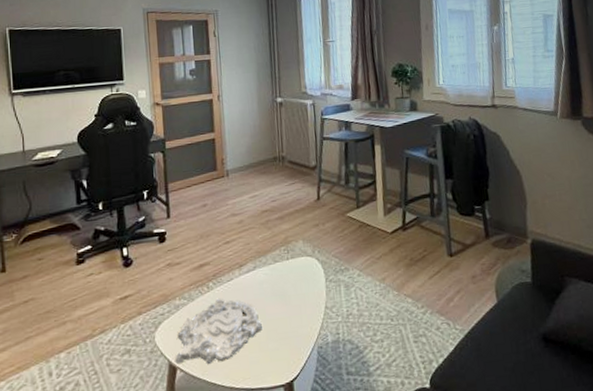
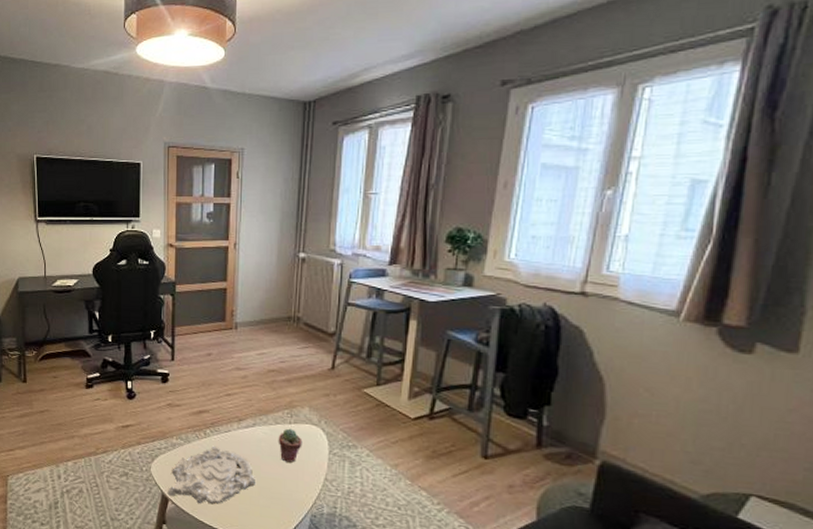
potted succulent: none [278,264,301,299] -> present [278,428,303,463]

